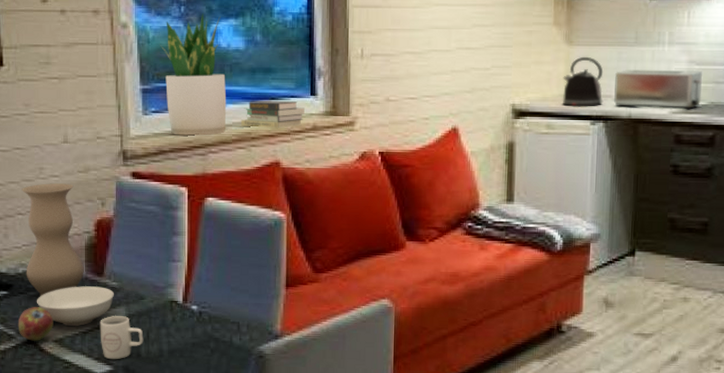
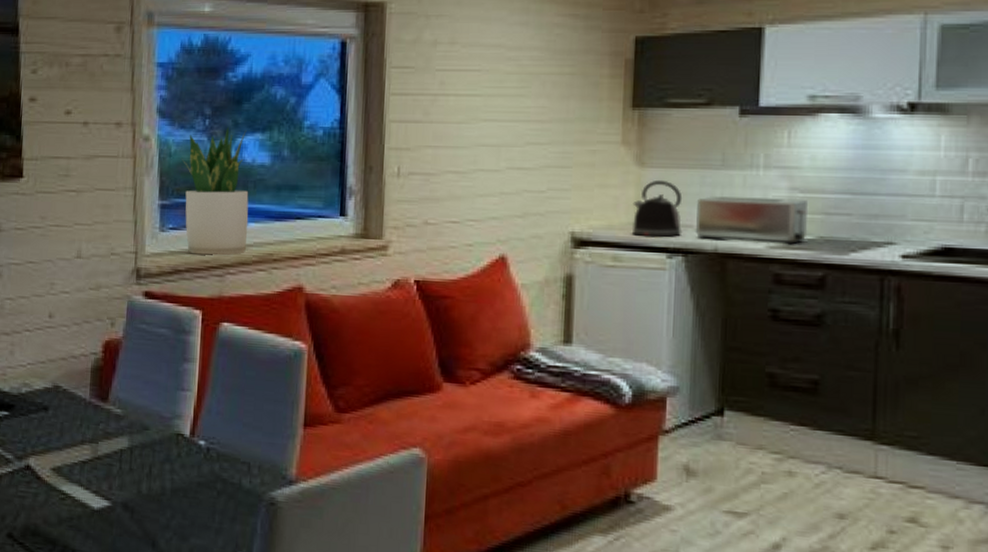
fruit: present [17,306,54,341] -> none [16,429,53,468]
vase: present [22,183,84,296] -> none [28,299,89,419]
bowl: present [36,286,115,326] -> none [36,411,119,454]
mug: present [100,315,144,360] -> none [99,445,146,495]
books: present [240,100,305,128] -> none [262,219,333,250]

